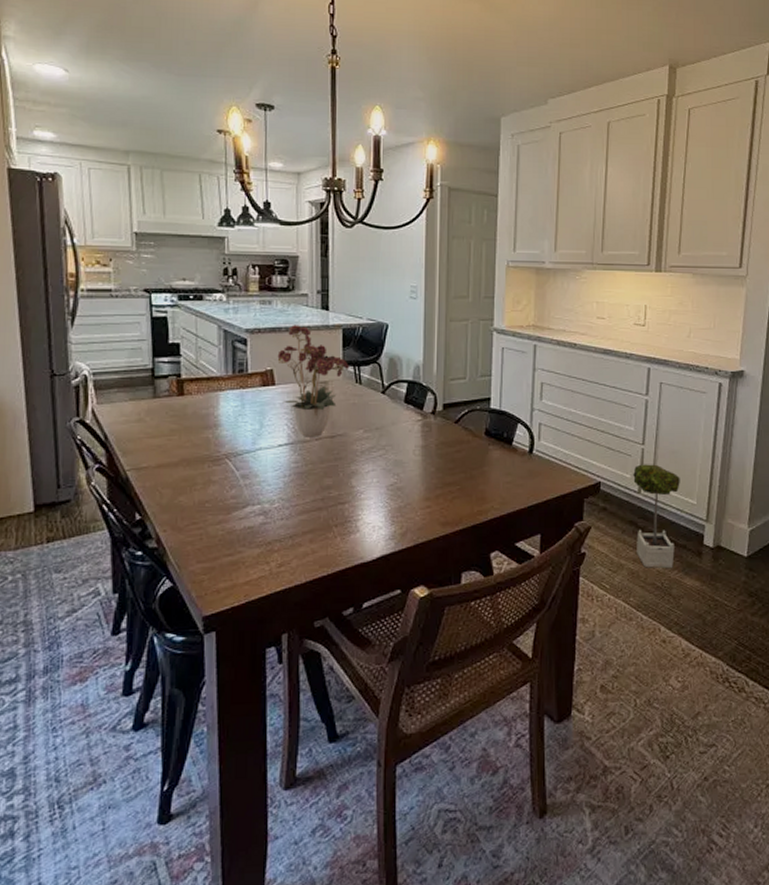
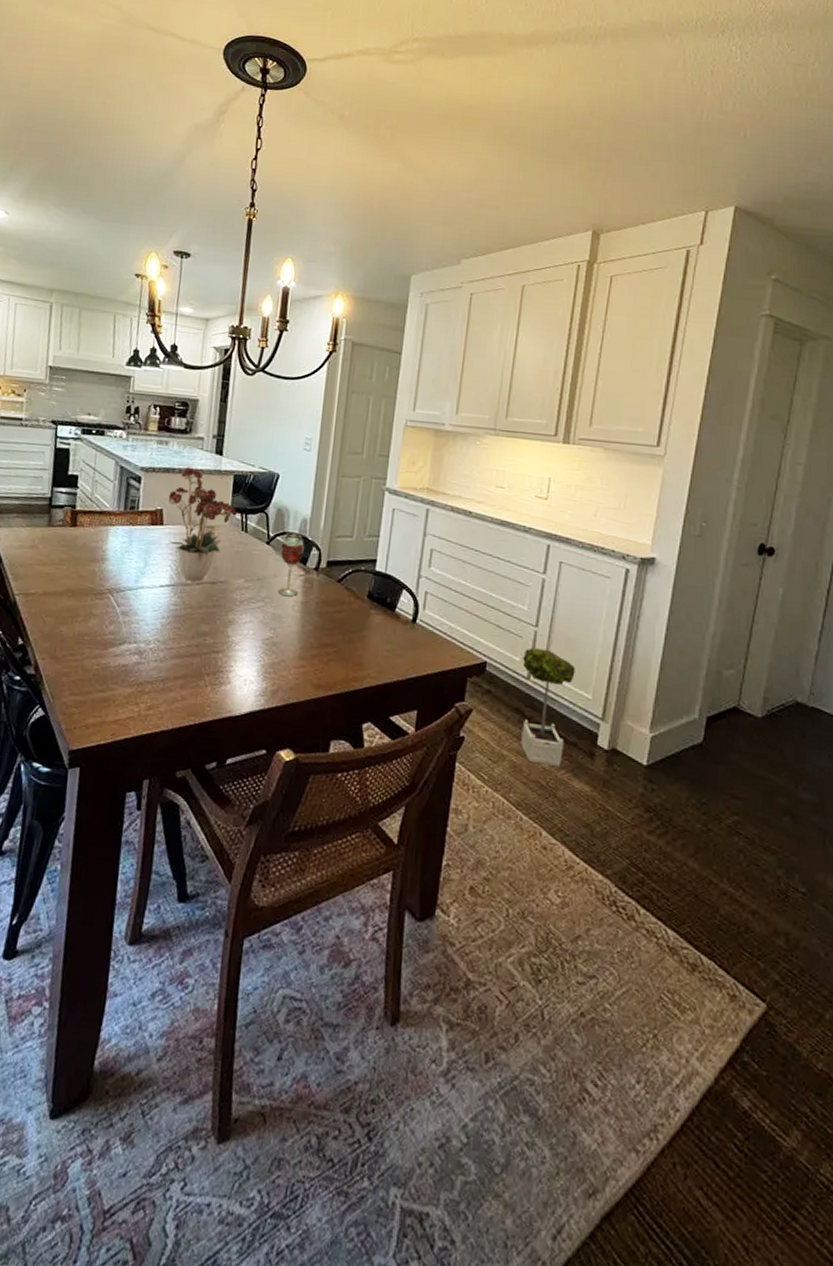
wineglass: none [396,381,419,442] -> present [277,533,304,597]

